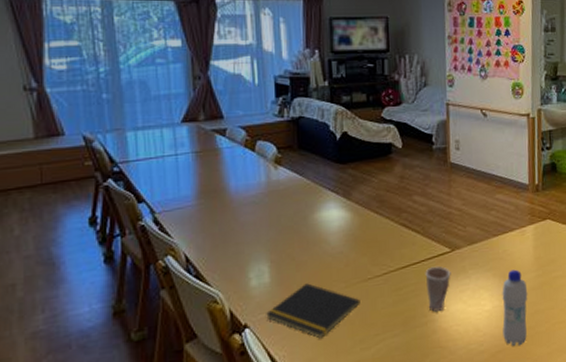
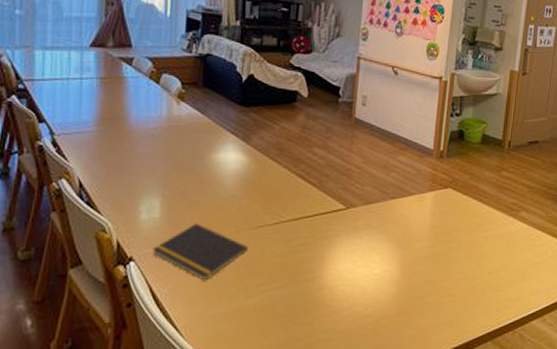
cup: present [425,266,451,312] -> none [316,222,344,268]
bottle: present [502,269,528,346] -> none [390,235,420,315]

